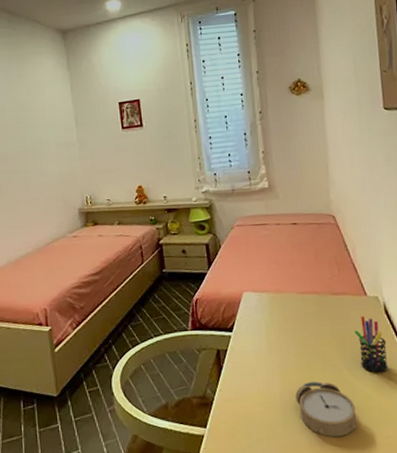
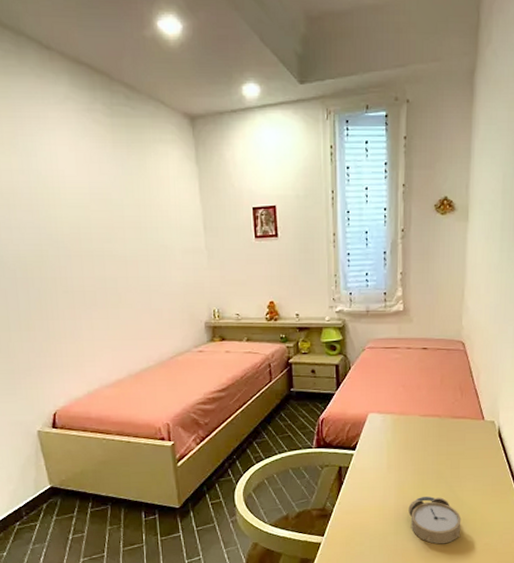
pen holder: present [354,316,389,373] -> none [468,438,496,490]

